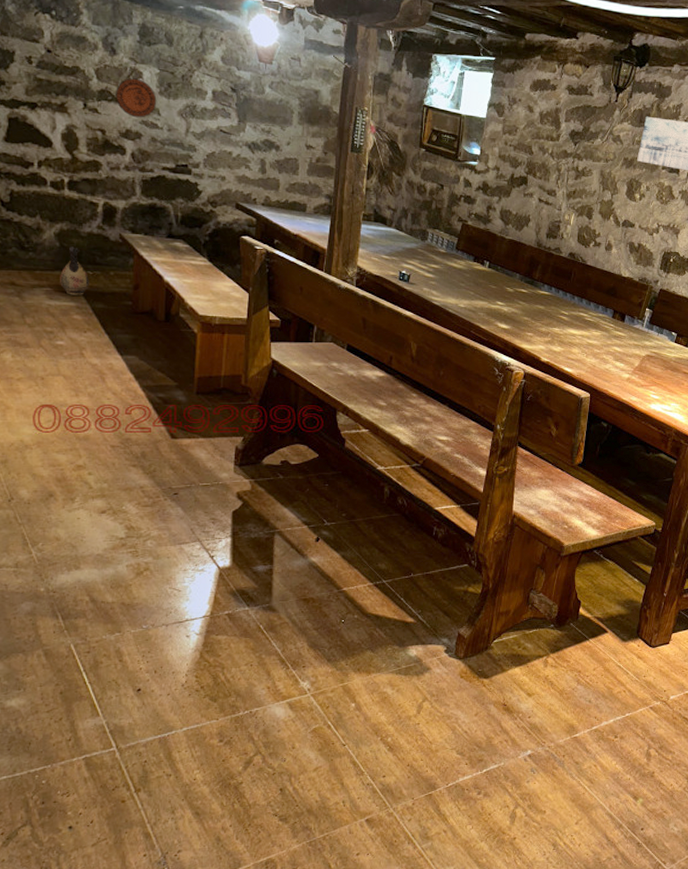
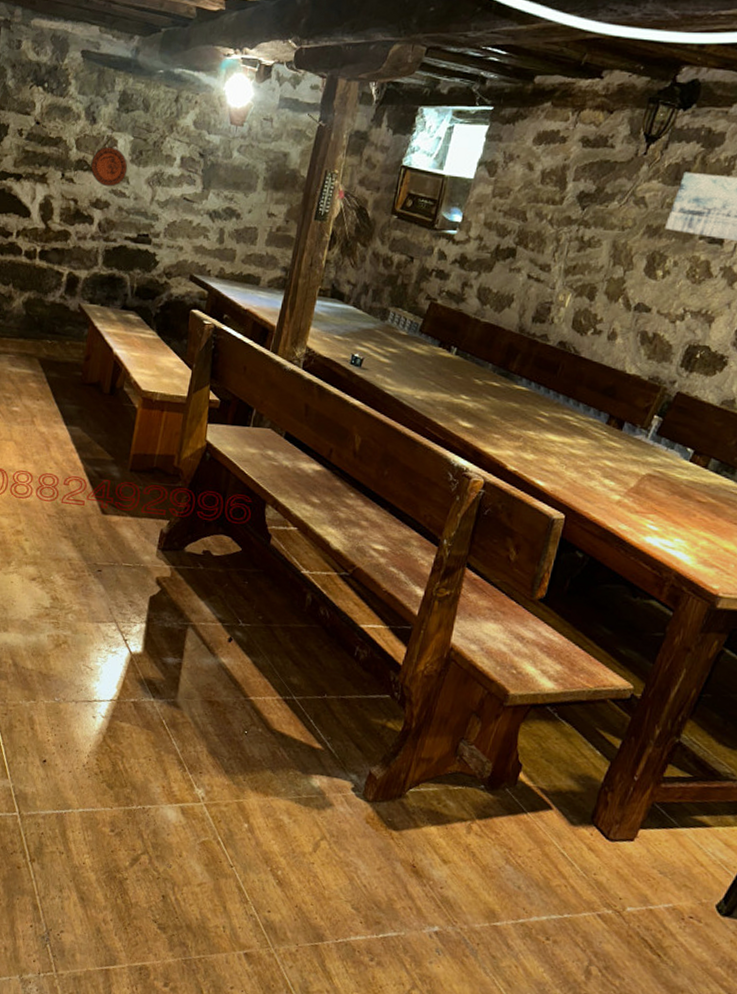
ceramic jug: present [59,246,89,295] -> none [21,315,47,364]

